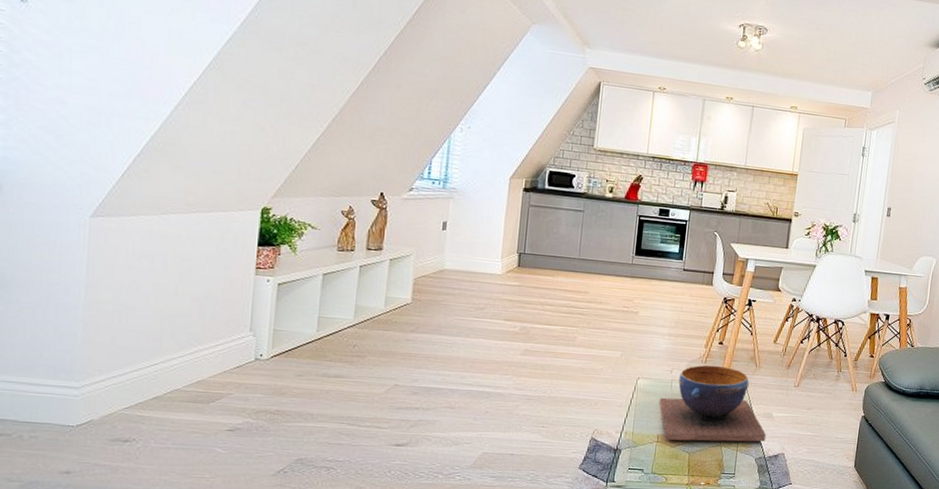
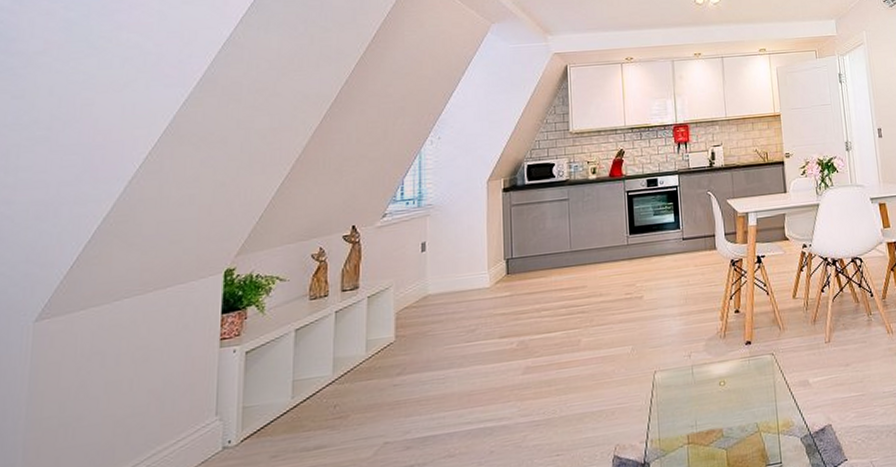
decorative bowl: present [659,364,766,442] -> none [682,337,808,439]

